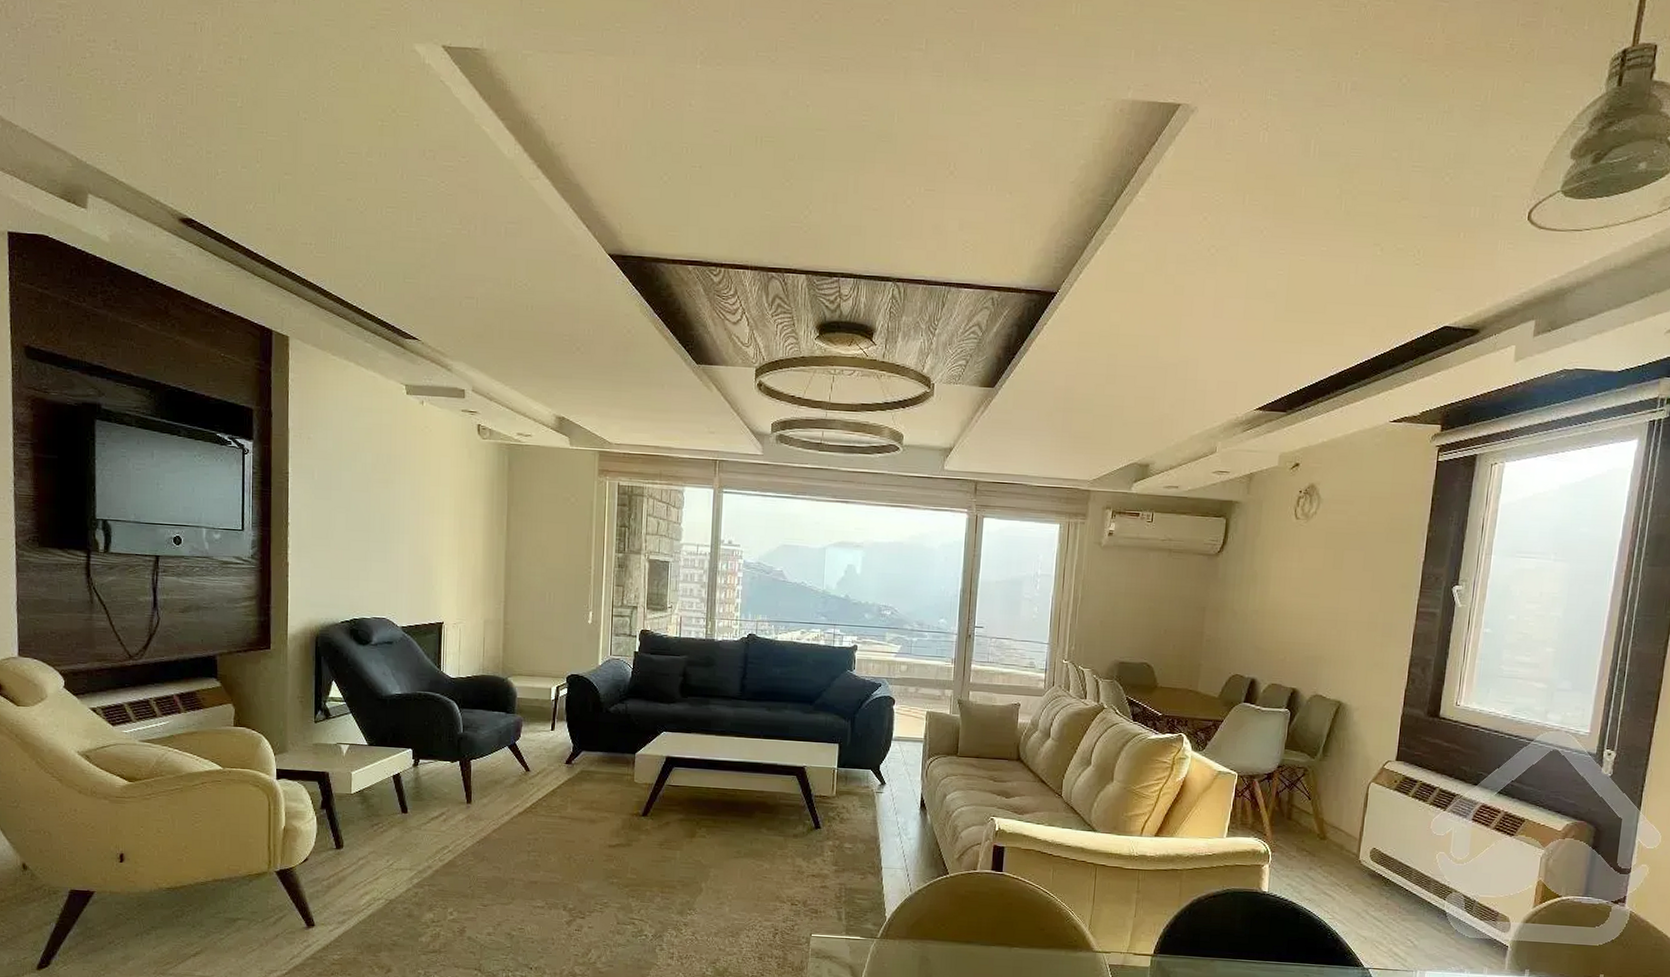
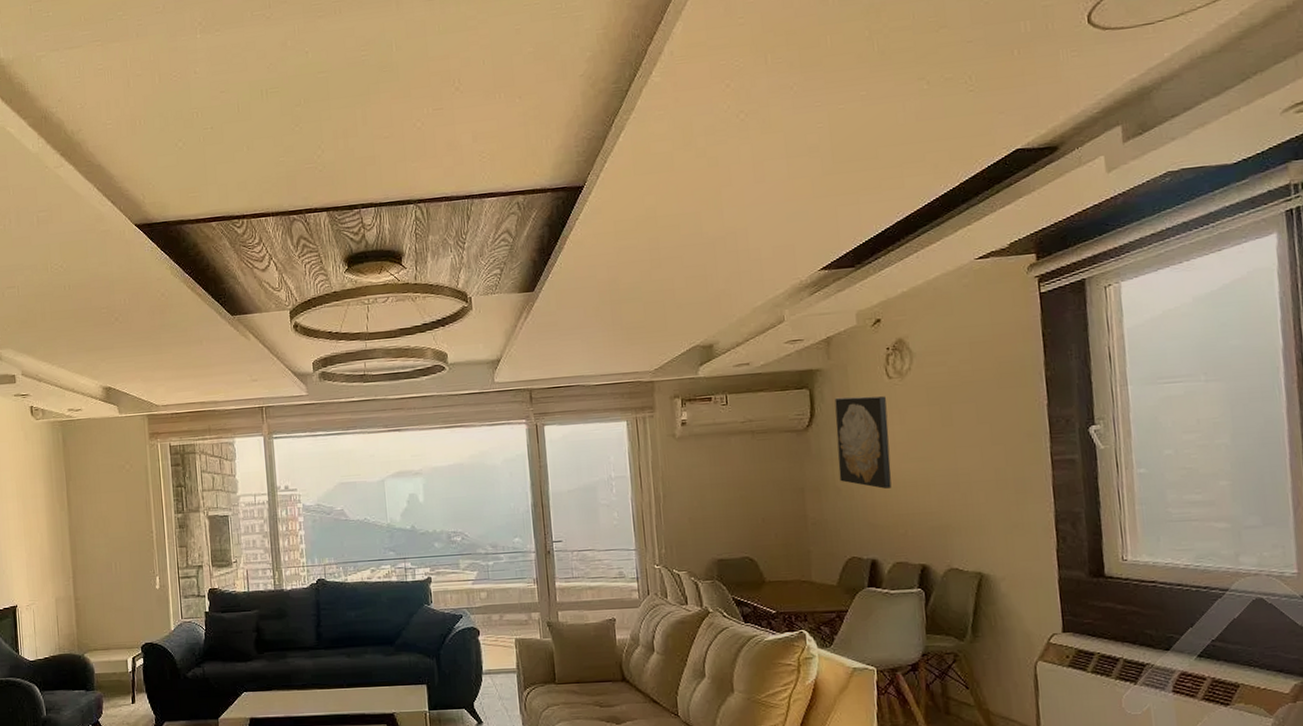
wall art: none [1237,529,1290,617] -> present [834,396,892,489]

